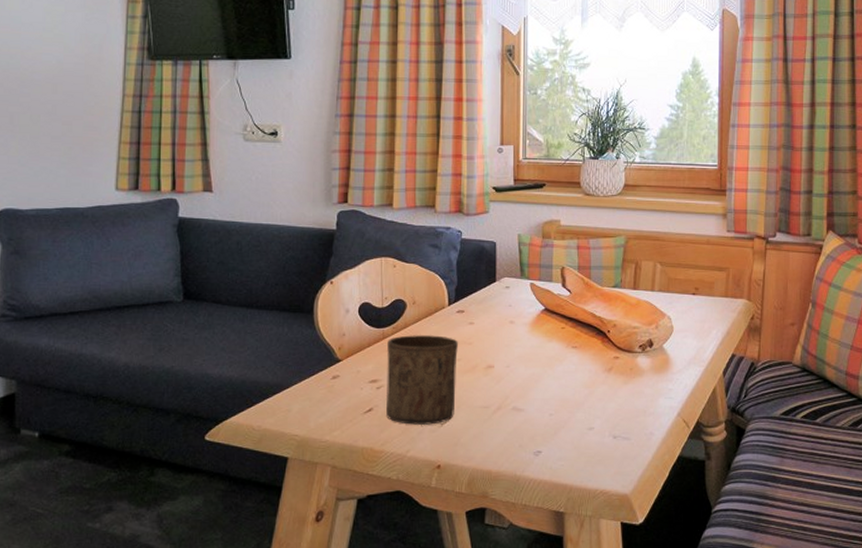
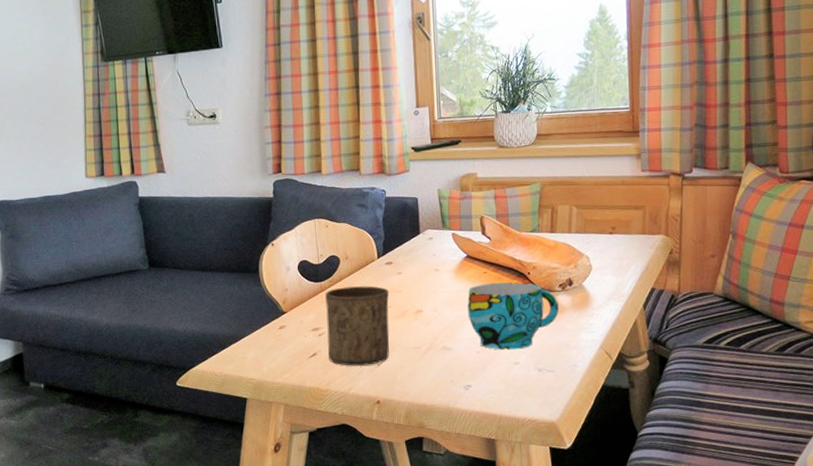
cup: none [542,339,637,414] -> present [467,282,559,350]

